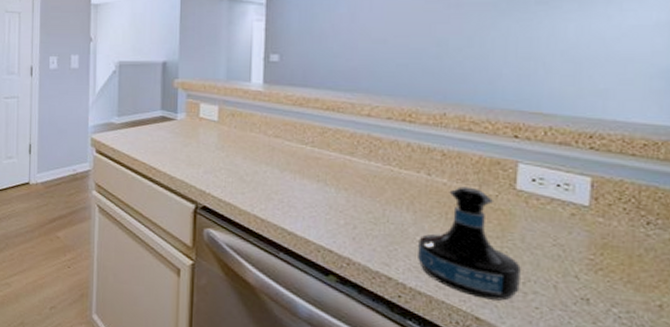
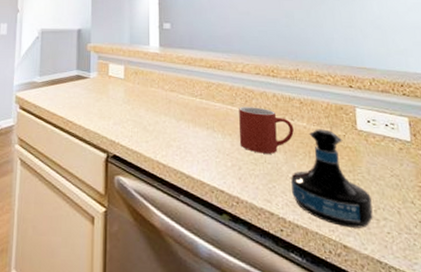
mug: none [357,157,430,213] -> present [239,107,294,154]

